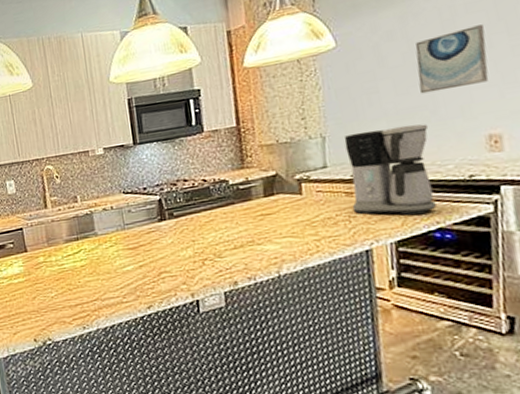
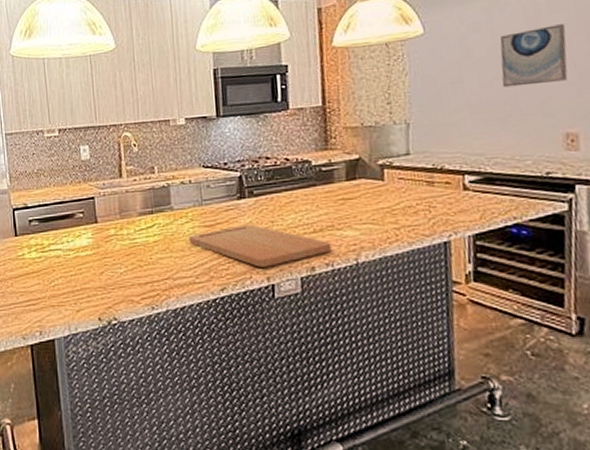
cutting board: none [114,244,254,285] -> present [189,224,332,267]
coffee maker: present [344,124,437,216] -> none [427,117,514,209]

